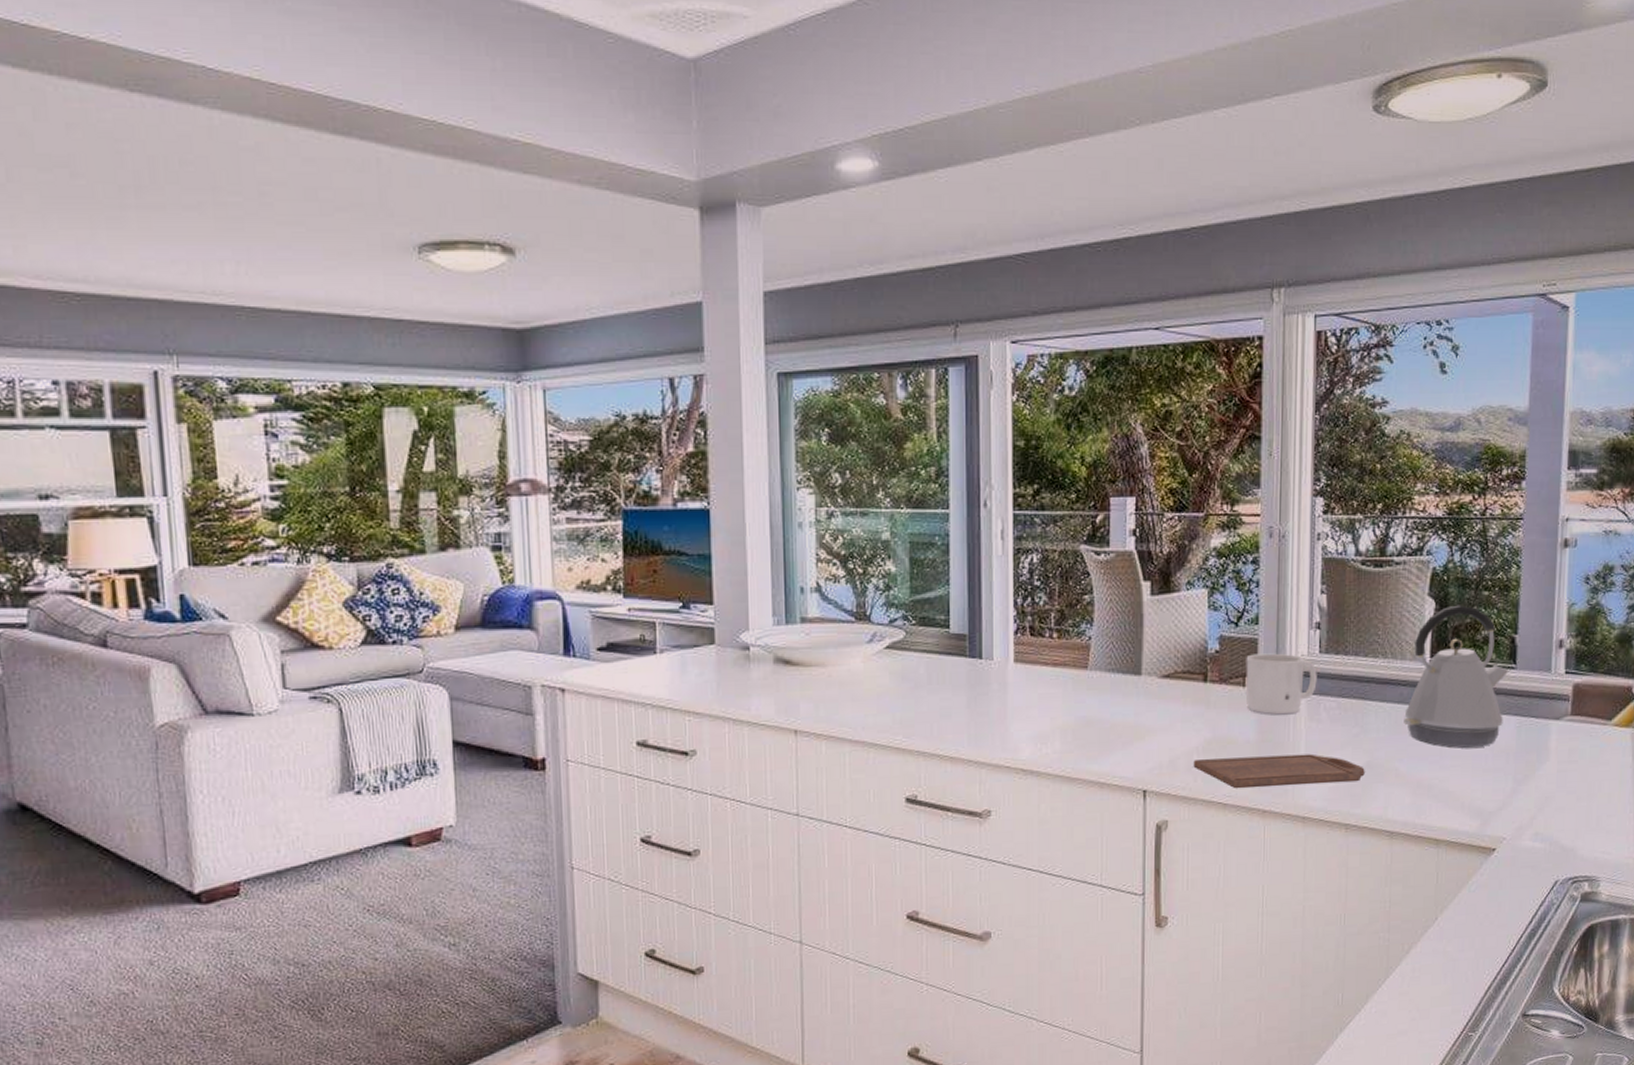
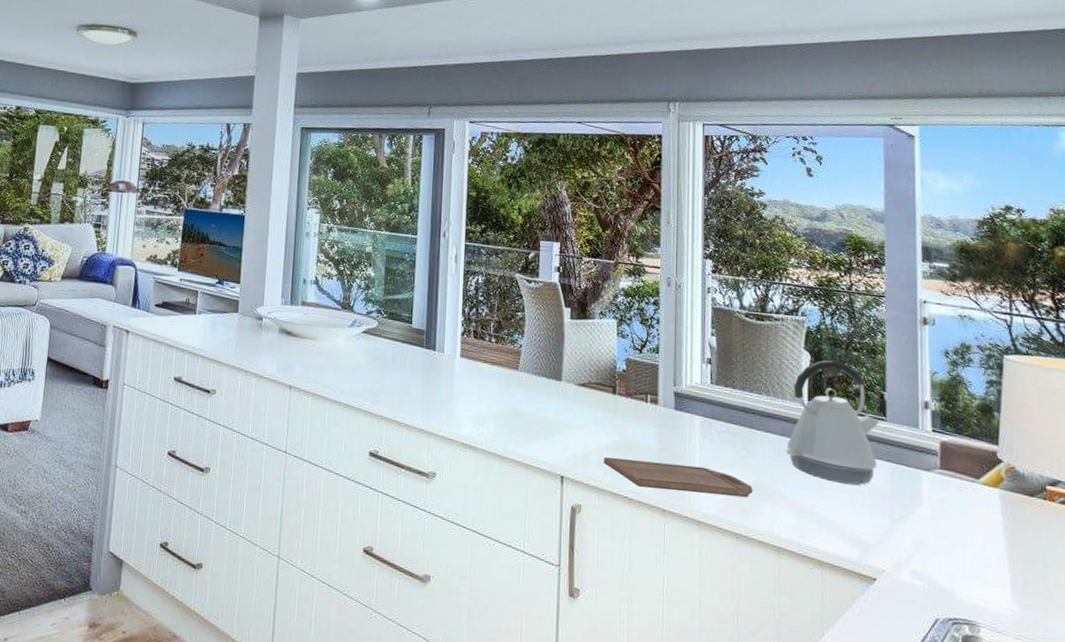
mug: present [1245,653,1317,716] -> none [648,377,709,432]

